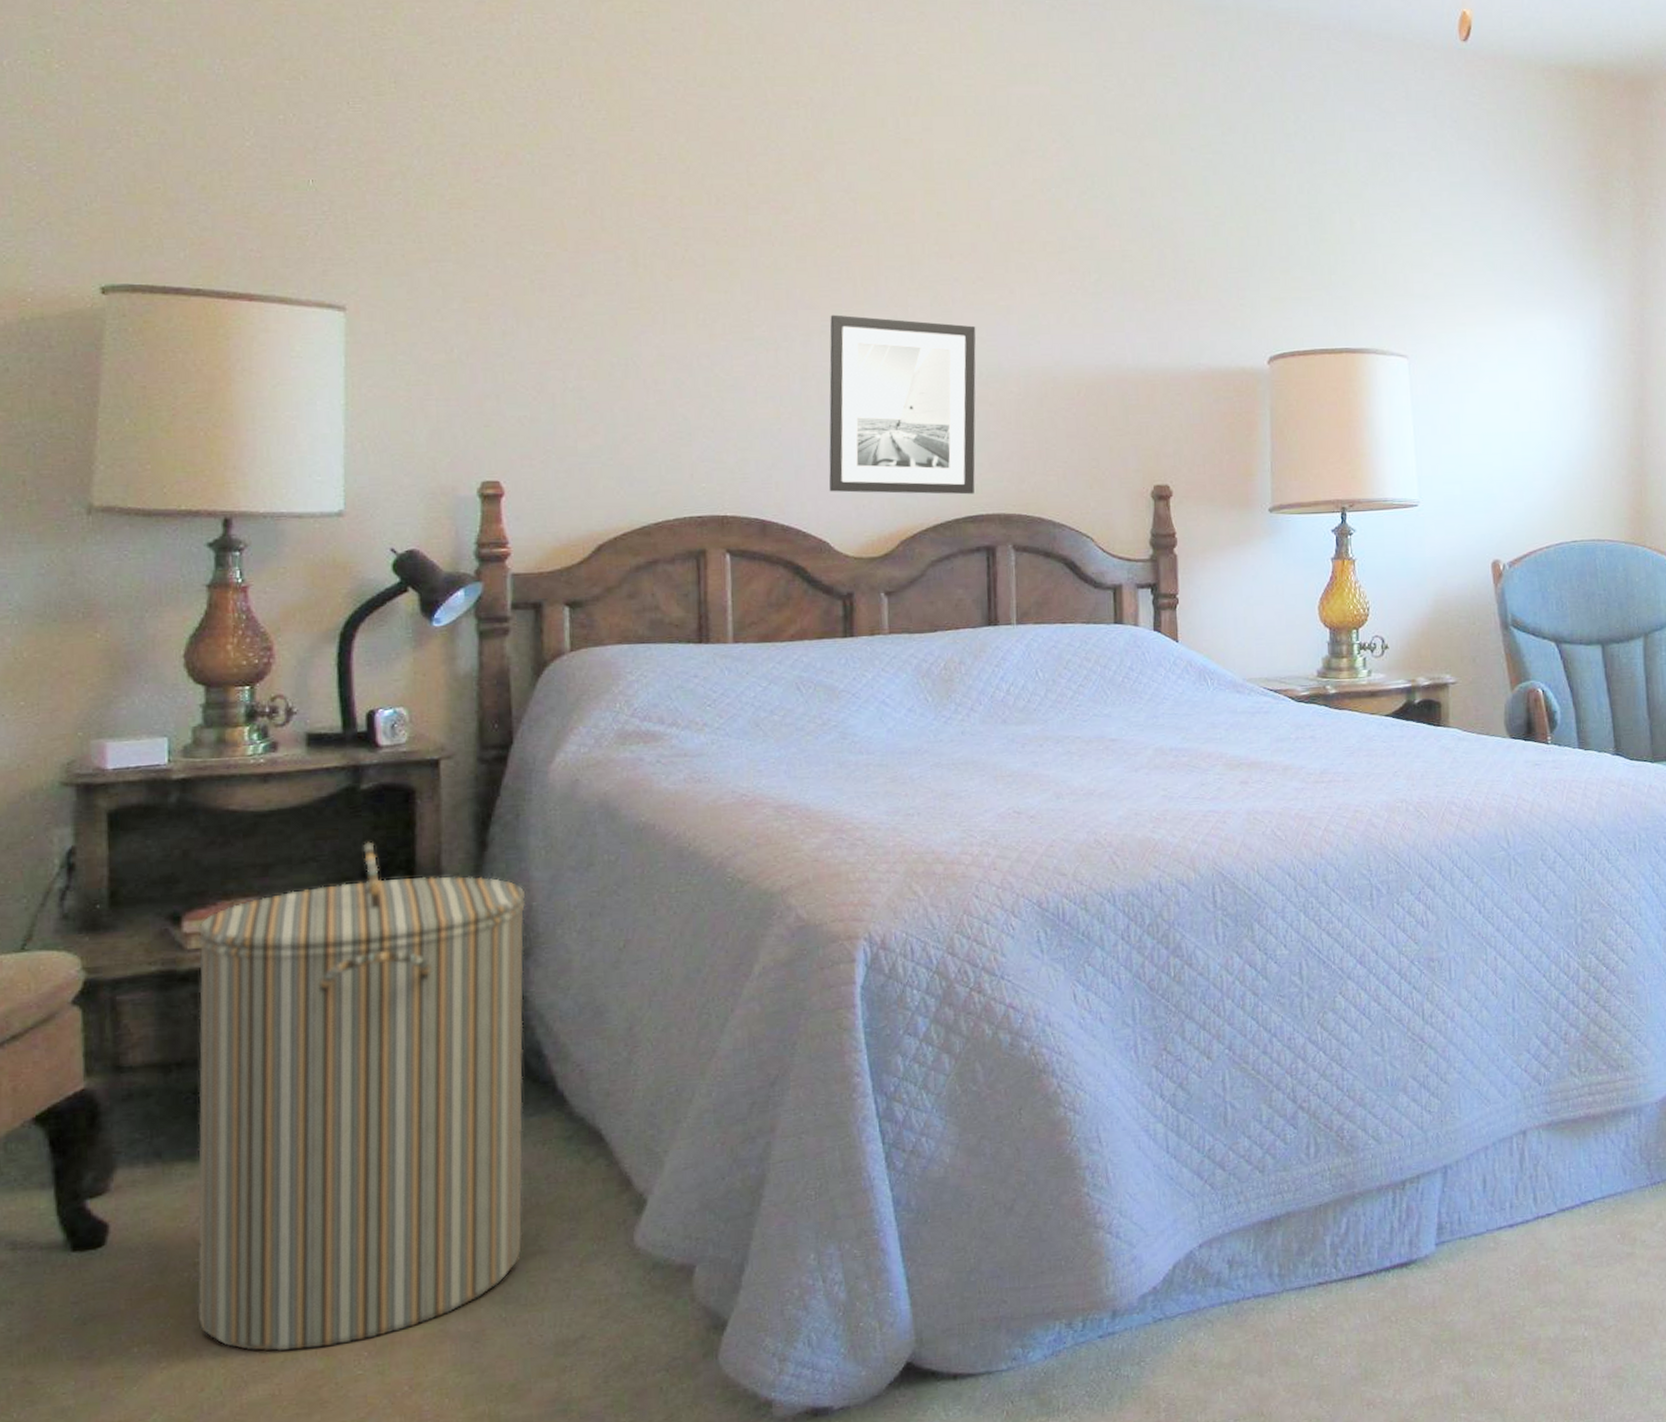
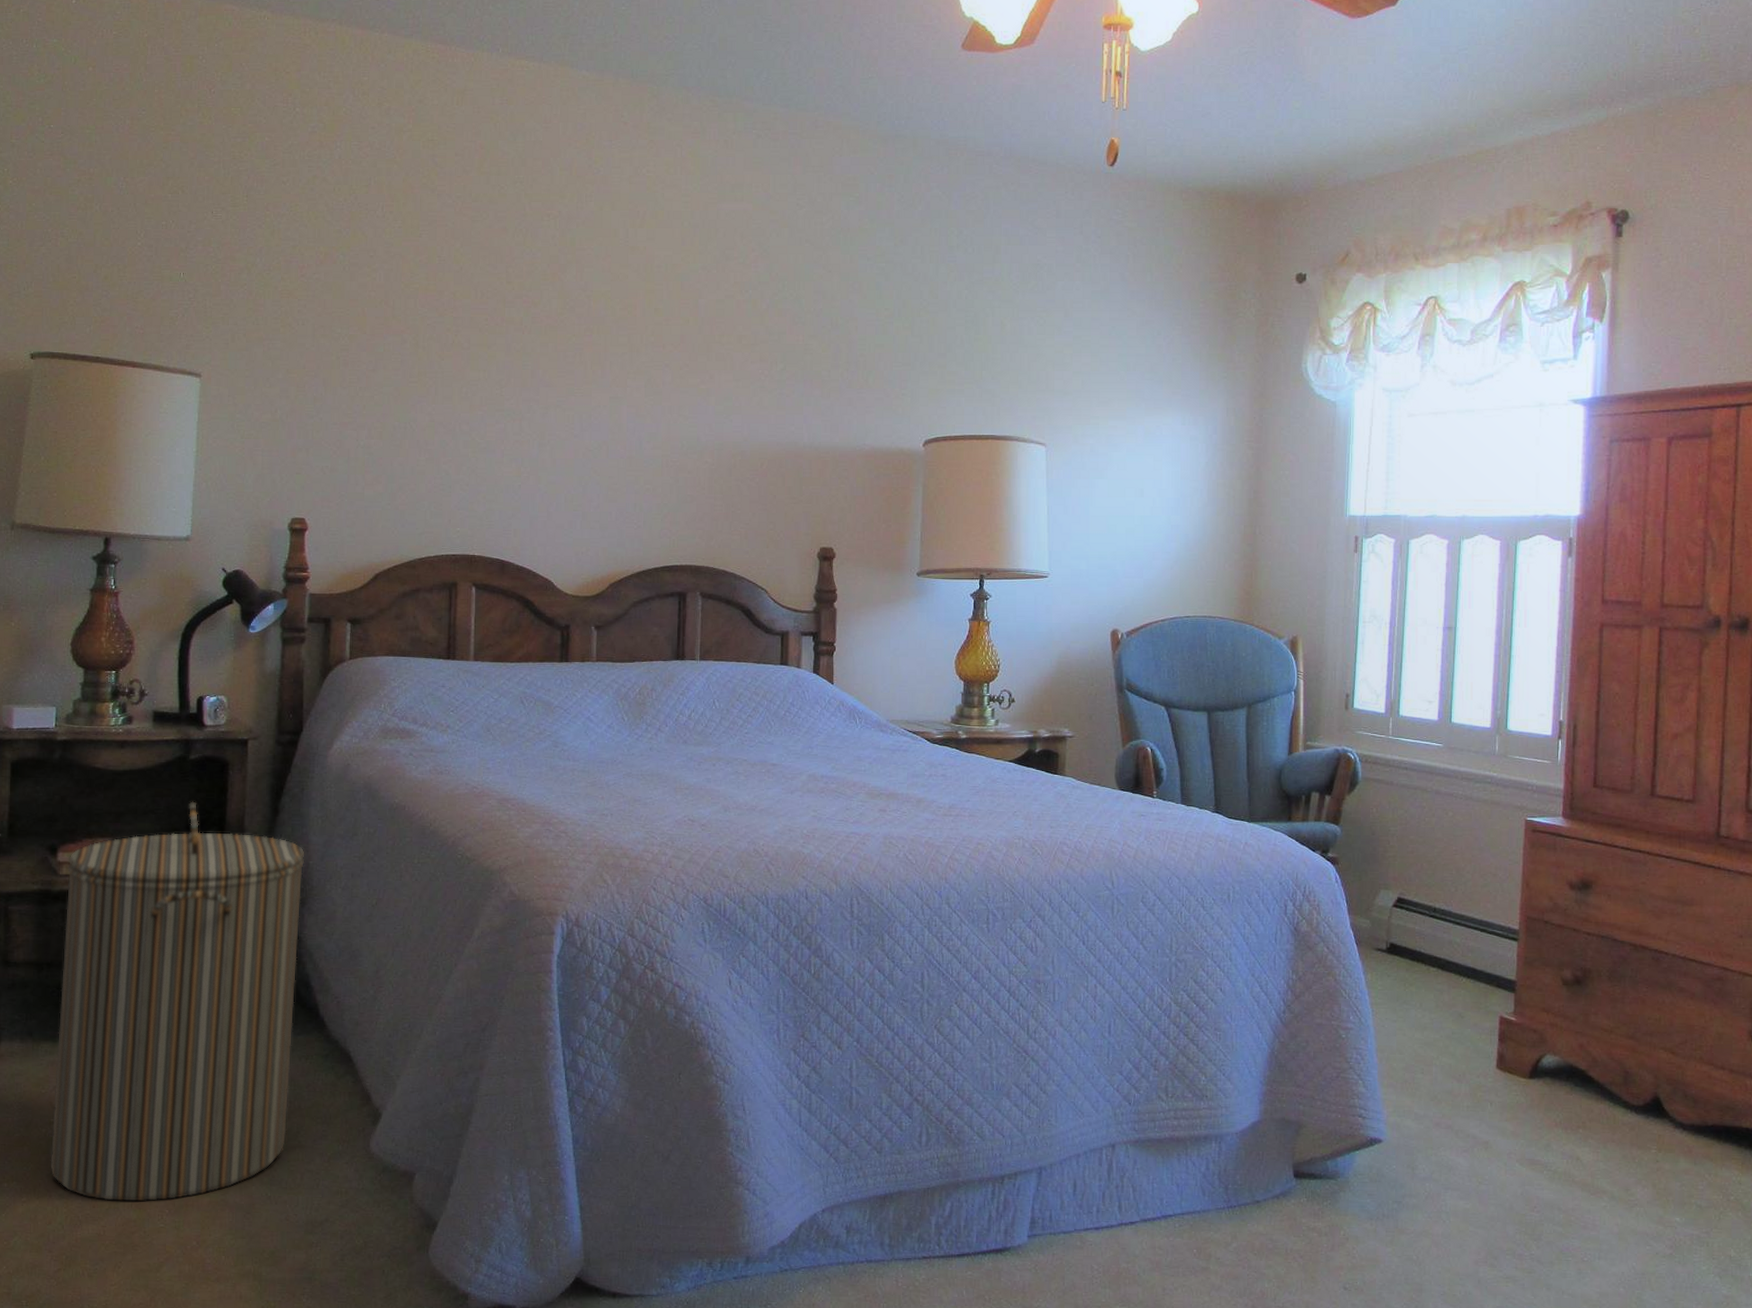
wall art: present [829,314,976,495] -> none [555,392,681,548]

